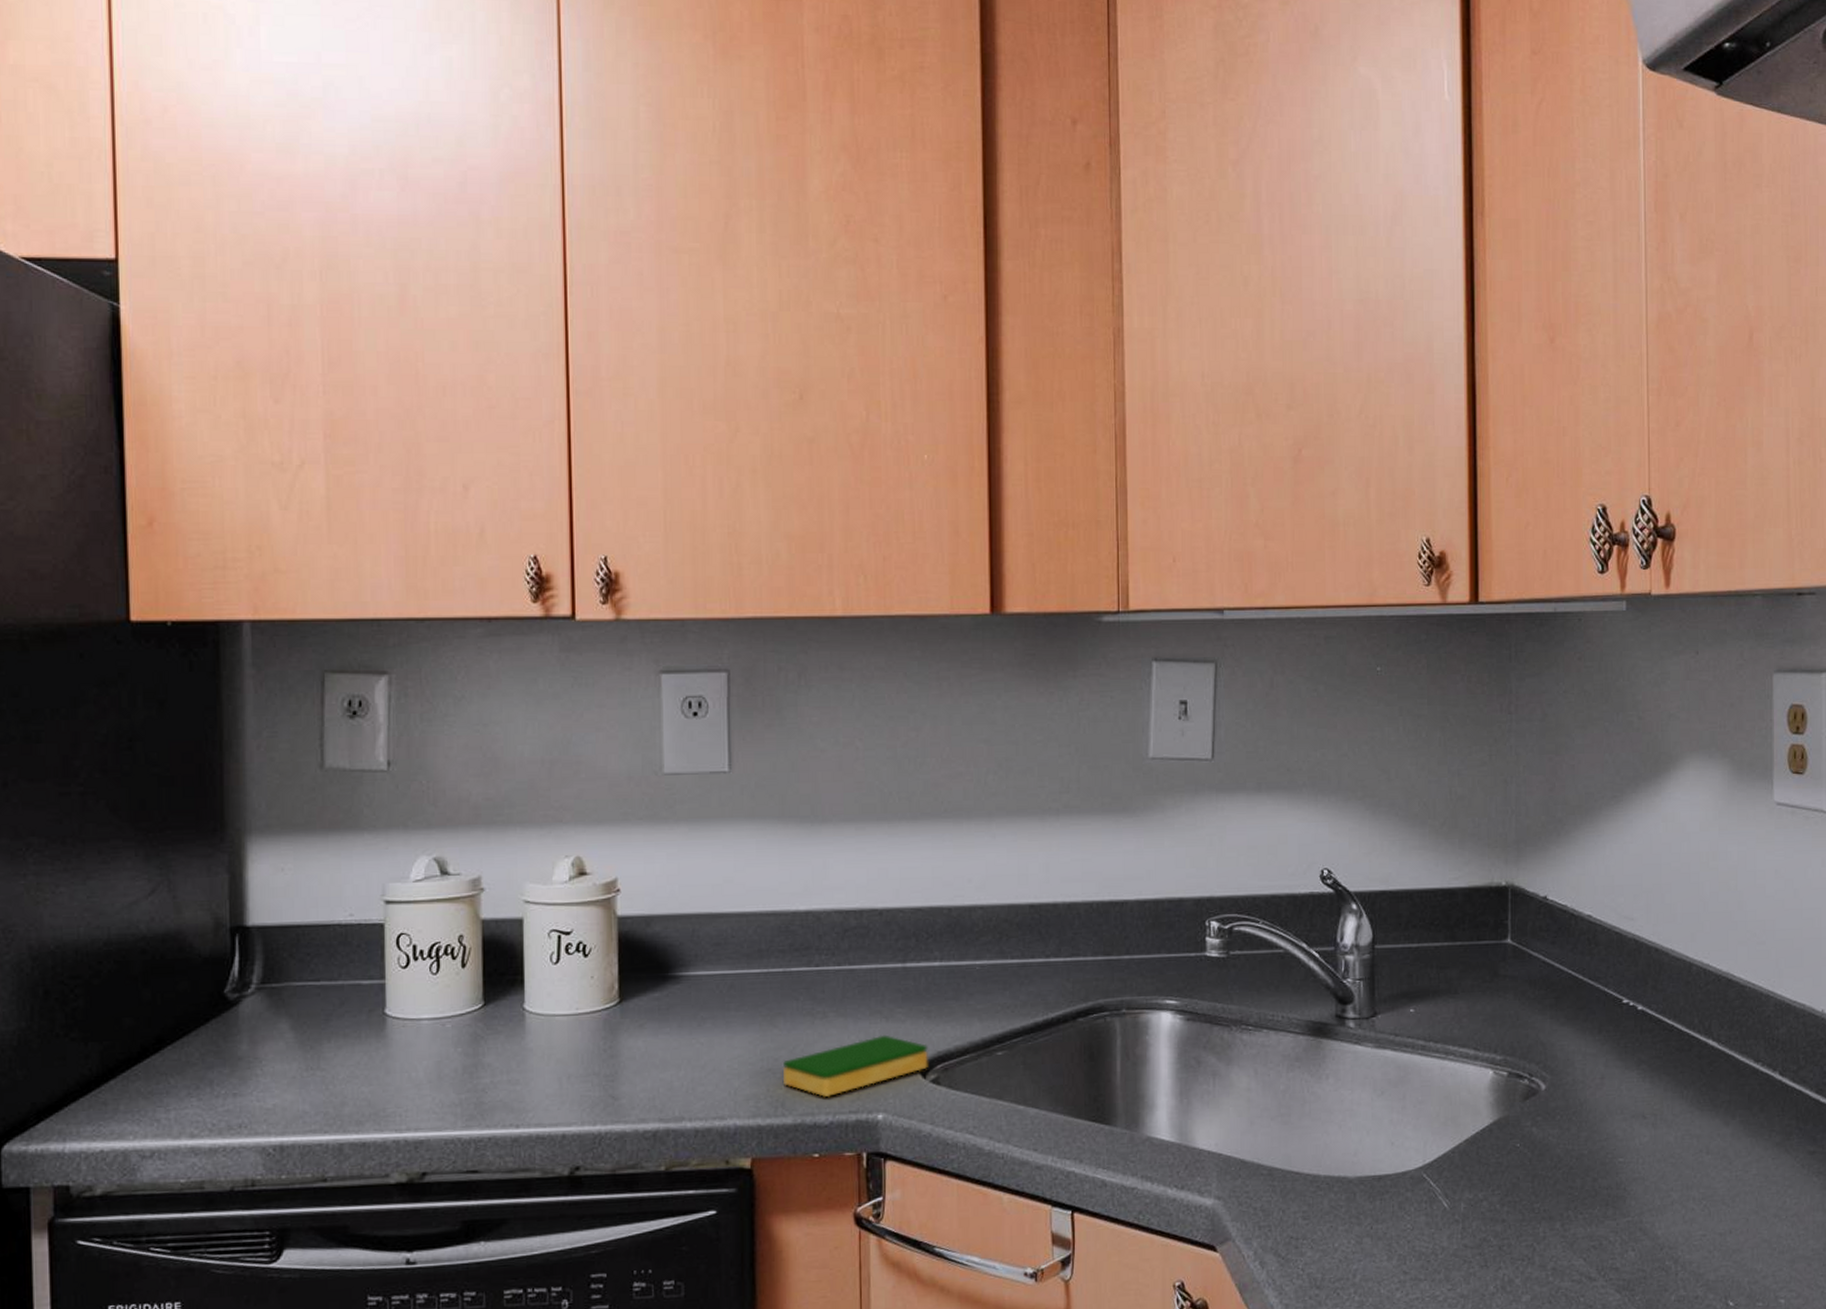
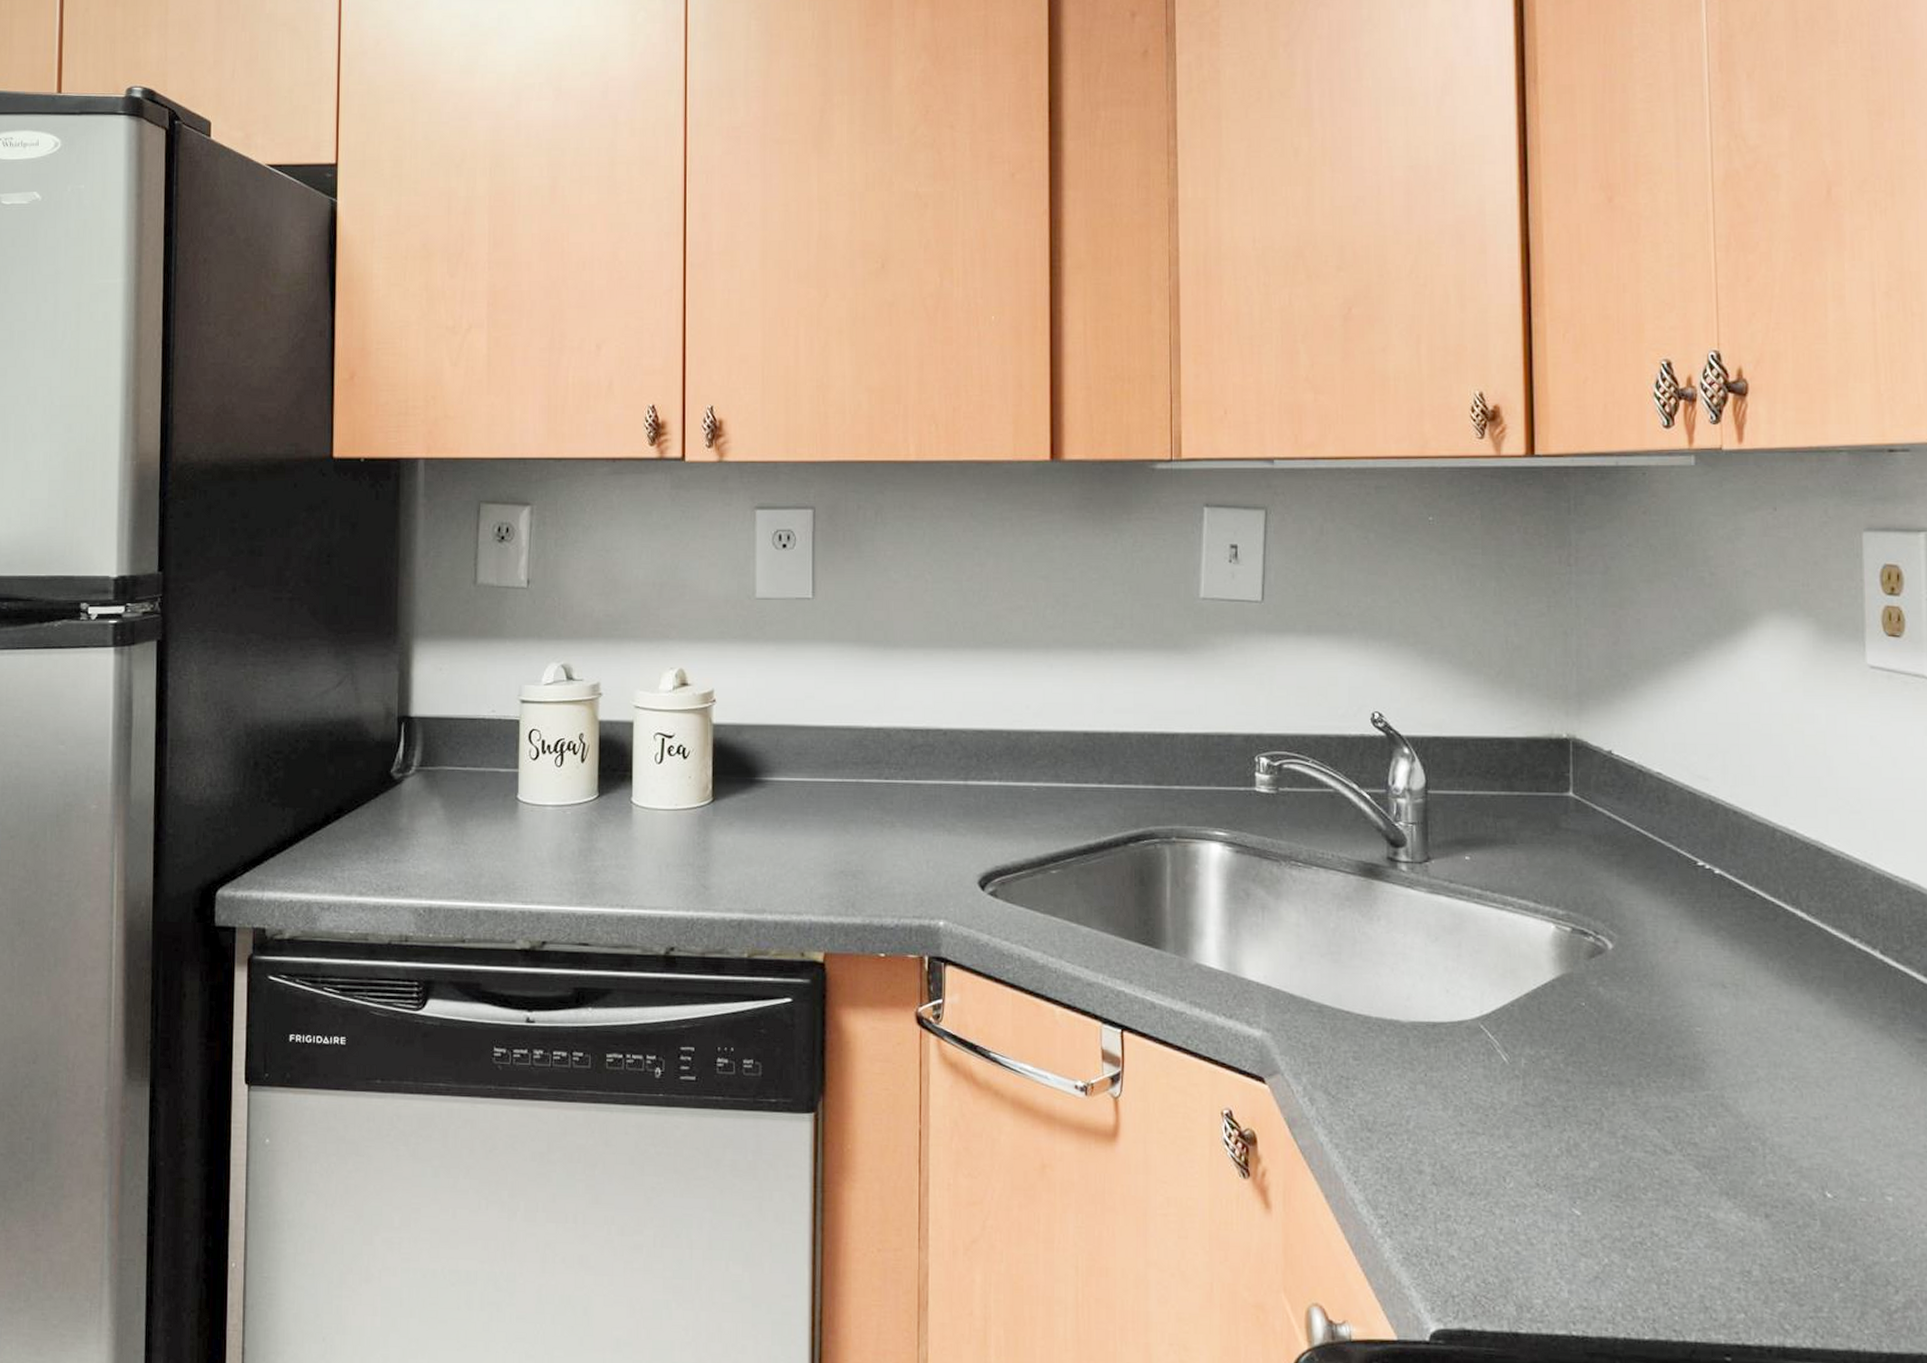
dish sponge: present [783,1035,928,1098] -> none [854,846,987,902]

